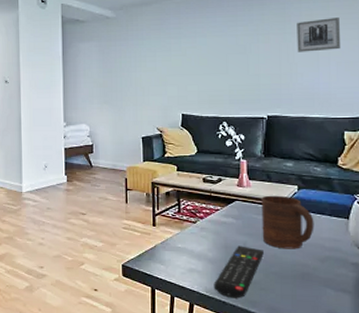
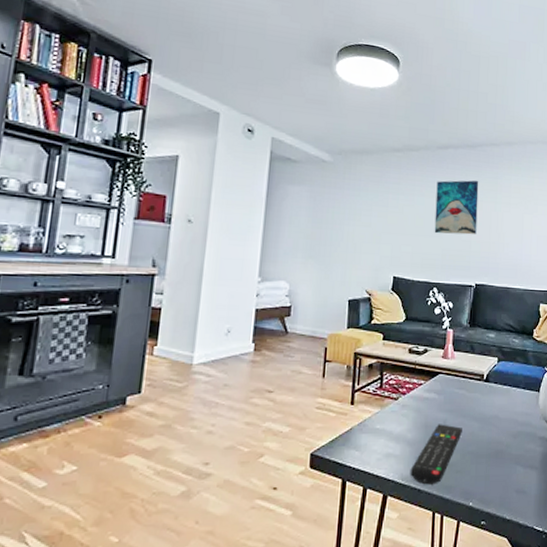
wall art: none [218,14,265,71] -> present [434,180,479,235]
cup: present [261,195,314,249] -> none [462,368,510,426]
wall art: present [297,17,341,52] -> none [505,192,542,224]

